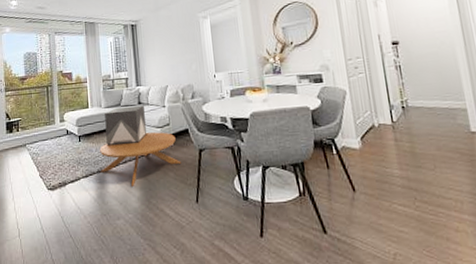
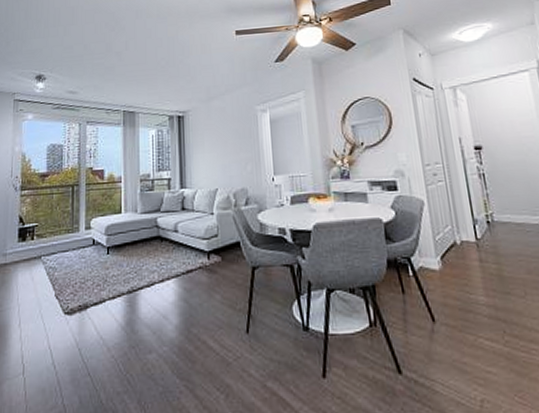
coffee table: present [100,132,182,186] -> none [131,244,230,311]
decorative cube: present [104,105,146,146] -> none [140,211,189,261]

